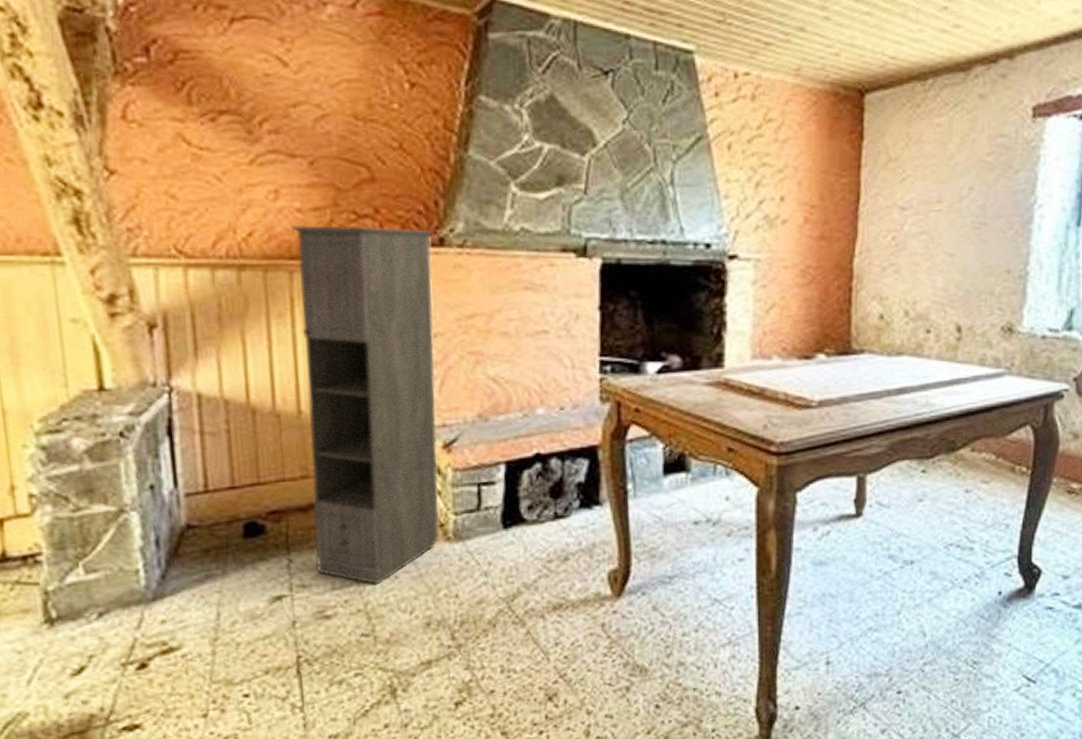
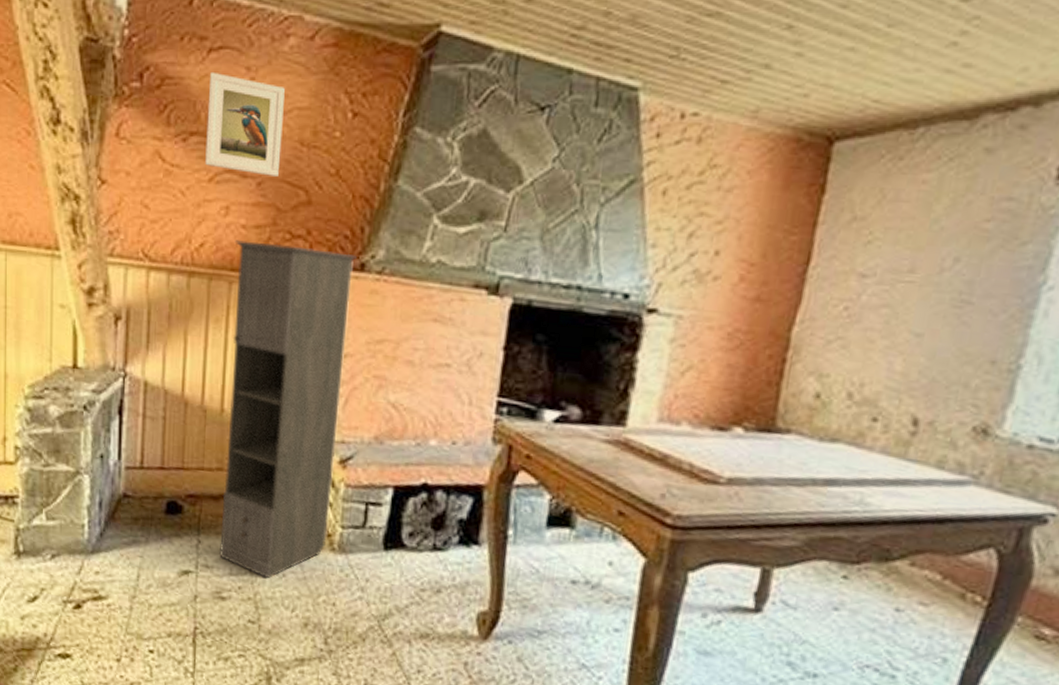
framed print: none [236,43,333,154] -> present [205,71,285,177]

